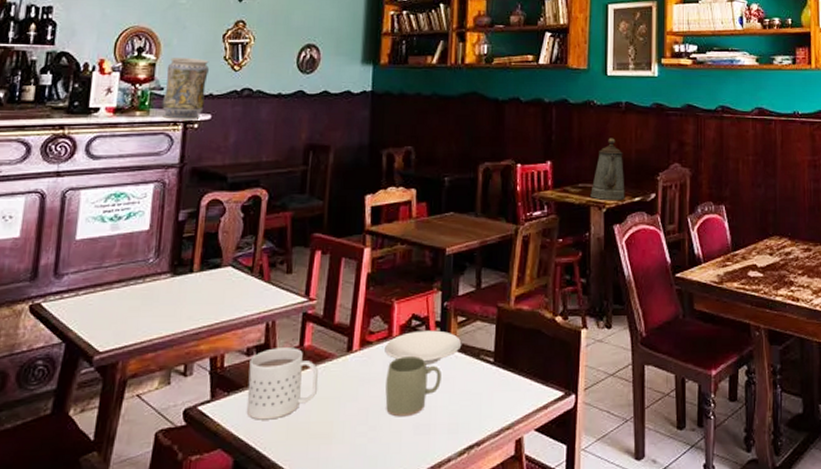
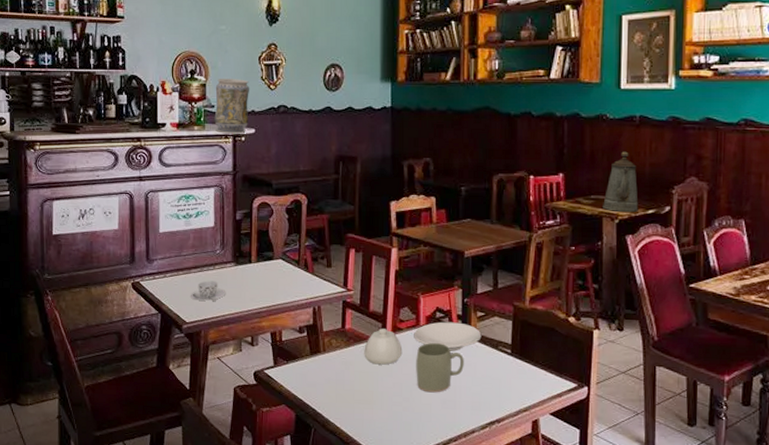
teacup: none [108,297,157,323] -> present [190,280,226,301]
mug: present [246,347,319,420] -> none [302,328,359,386]
sugar bowl: none [325,343,371,388] -> present [364,329,403,365]

